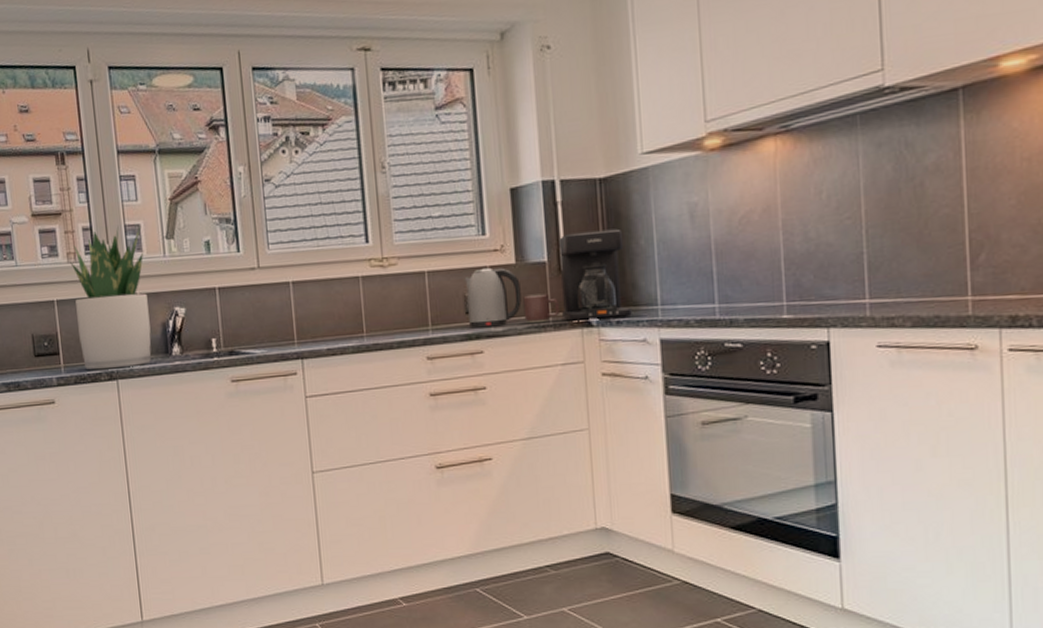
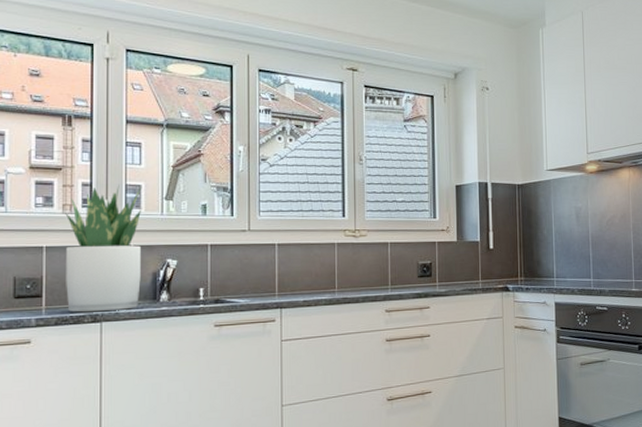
kettle: present [464,267,522,329] -> none [418,243,460,289]
mug: present [523,293,559,324] -> none [461,265,487,287]
coffee maker: present [559,228,632,321] -> none [489,221,537,286]

